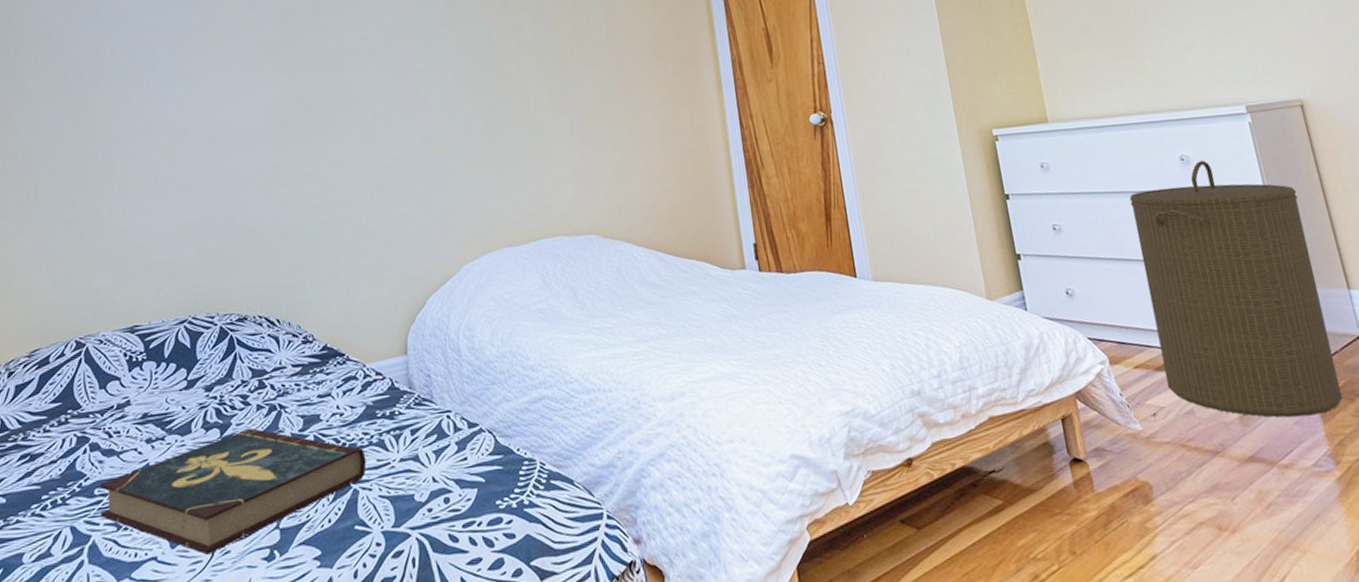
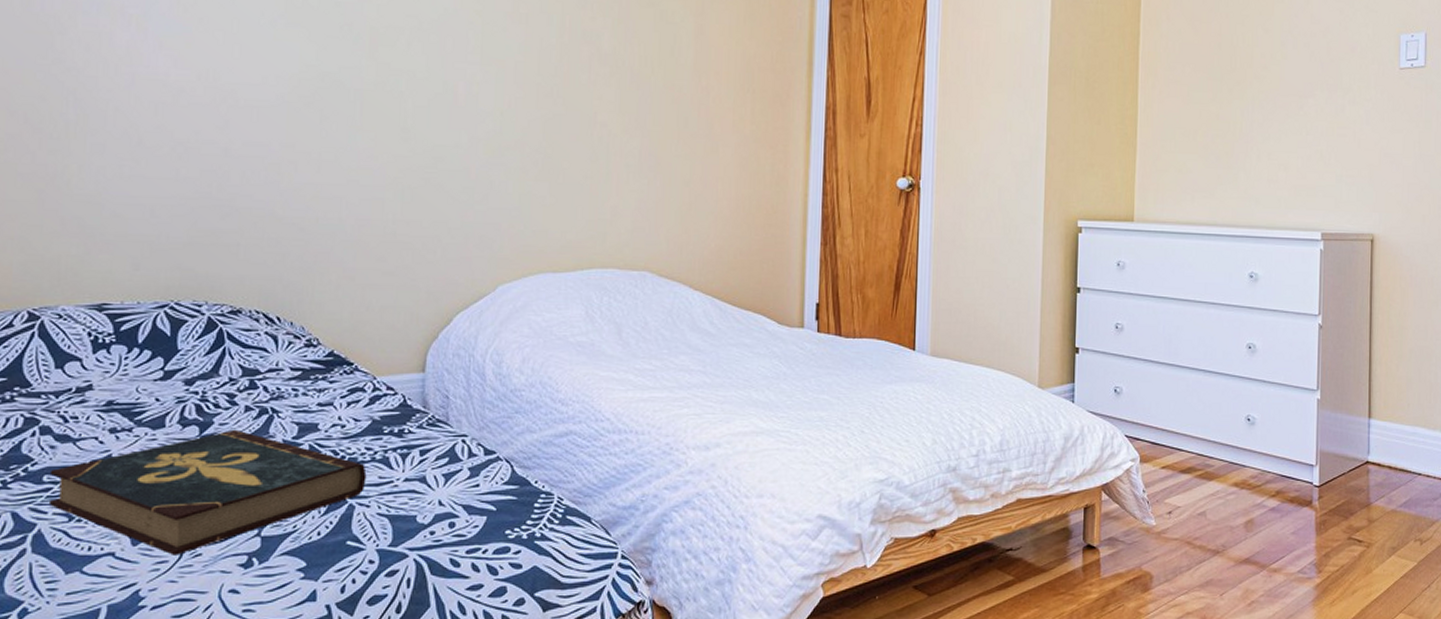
laundry hamper: present [1129,160,1343,418] -> none [1187,280,1346,528]

